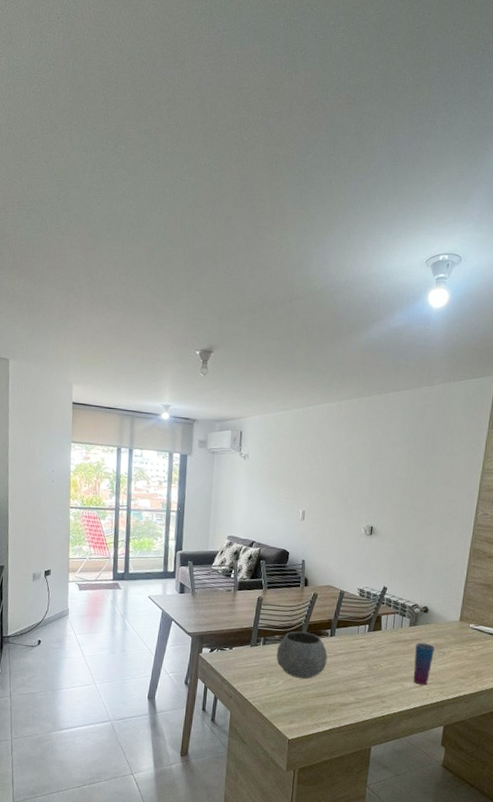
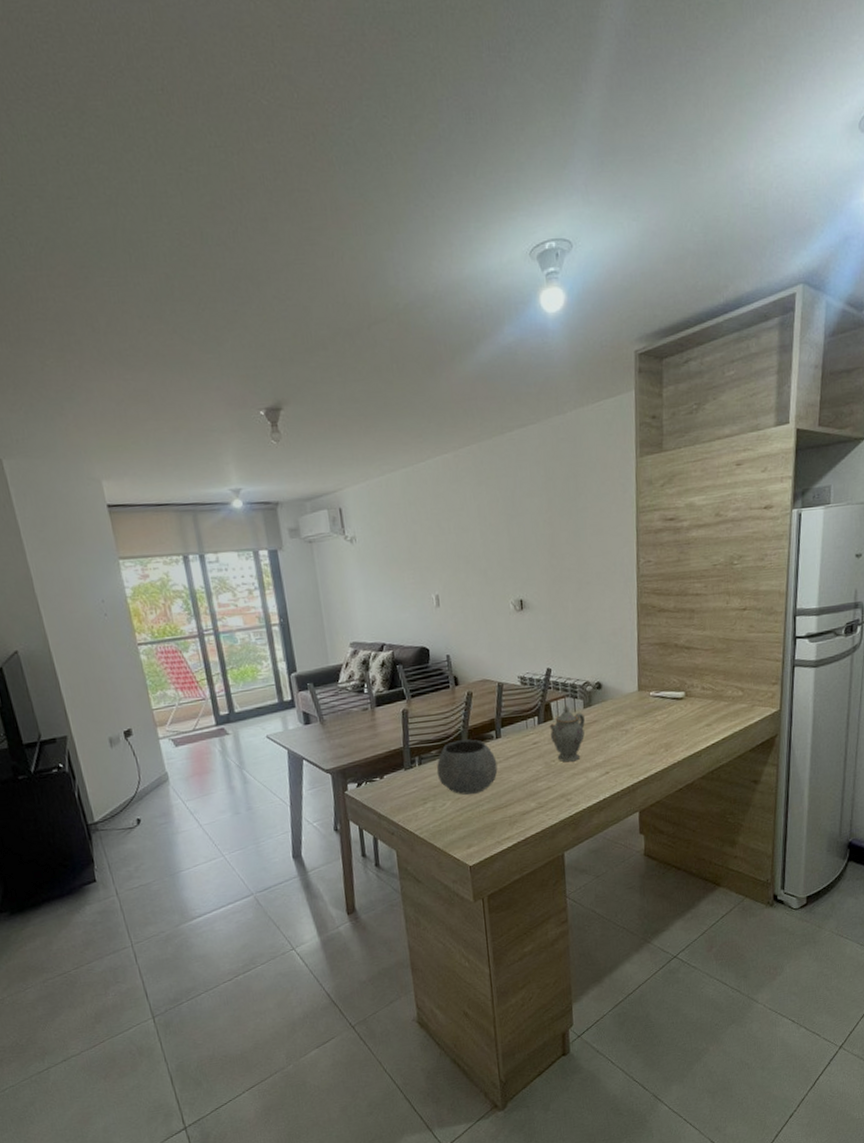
teapot: none [376,620,409,670] -> present [549,705,585,763]
cup: present [413,642,435,685] -> none [594,723,616,772]

